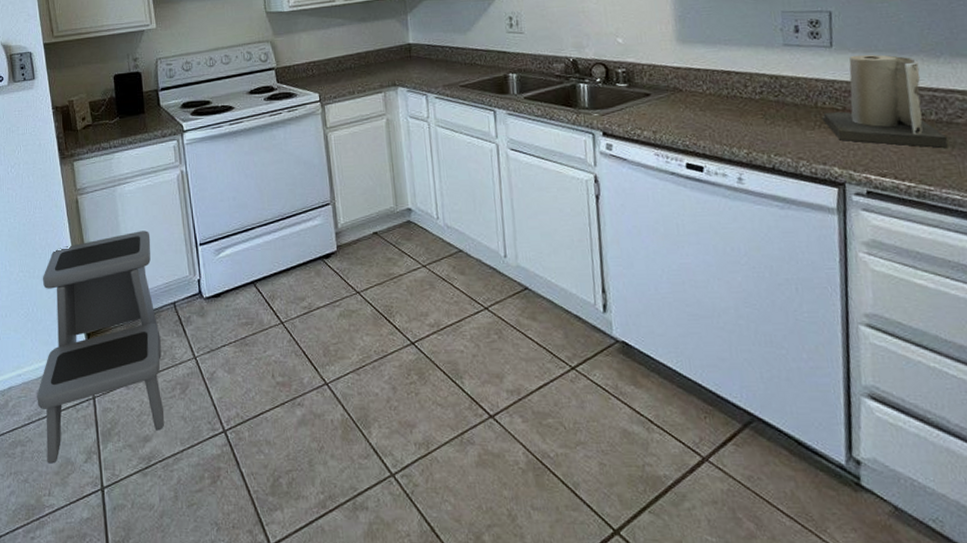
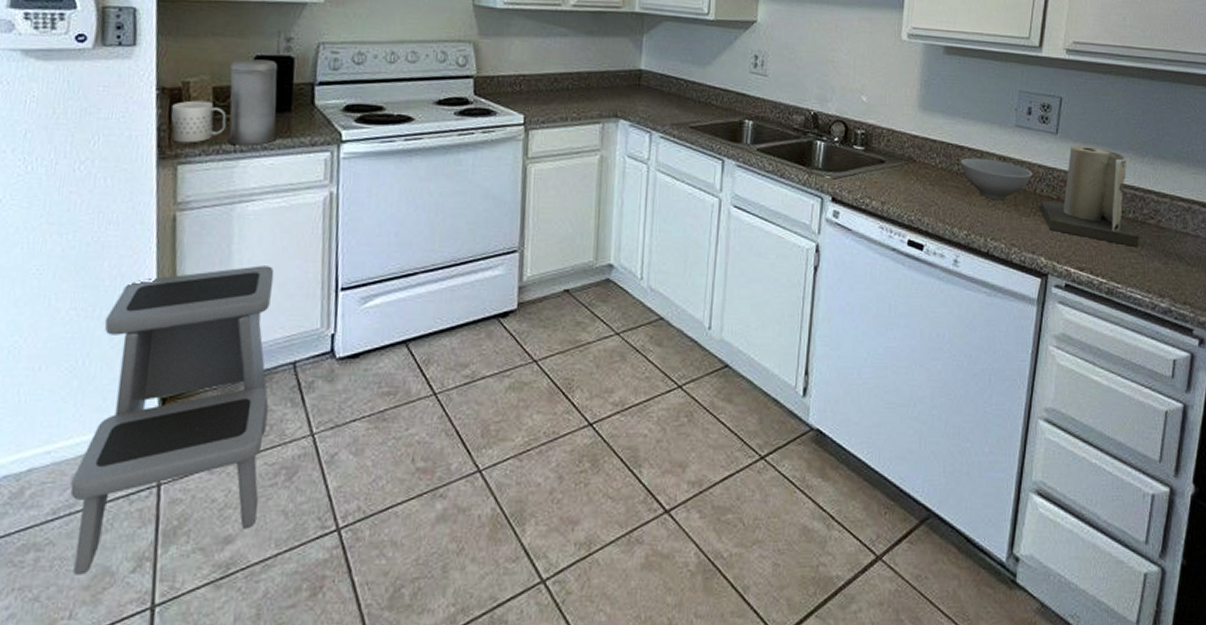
mug: none [64,112,102,146] -> present [171,100,227,144]
canister: none [98,76,137,143] -> present [227,59,278,147]
bowl: none [729,79,811,118] -> present [960,157,1033,201]

